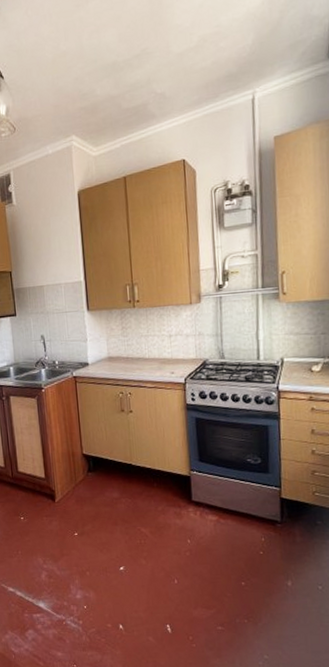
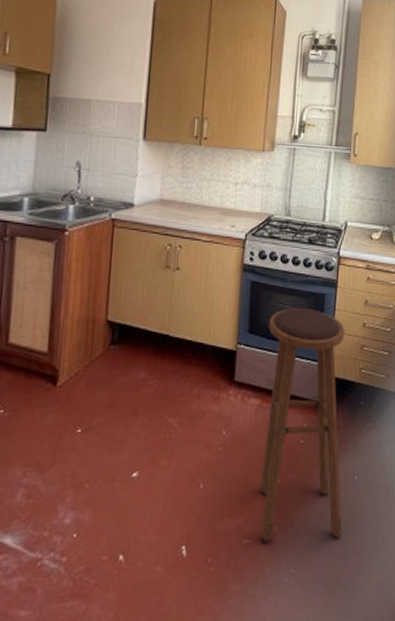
stool: none [216,439,311,636] -> present [260,308,345,544]

